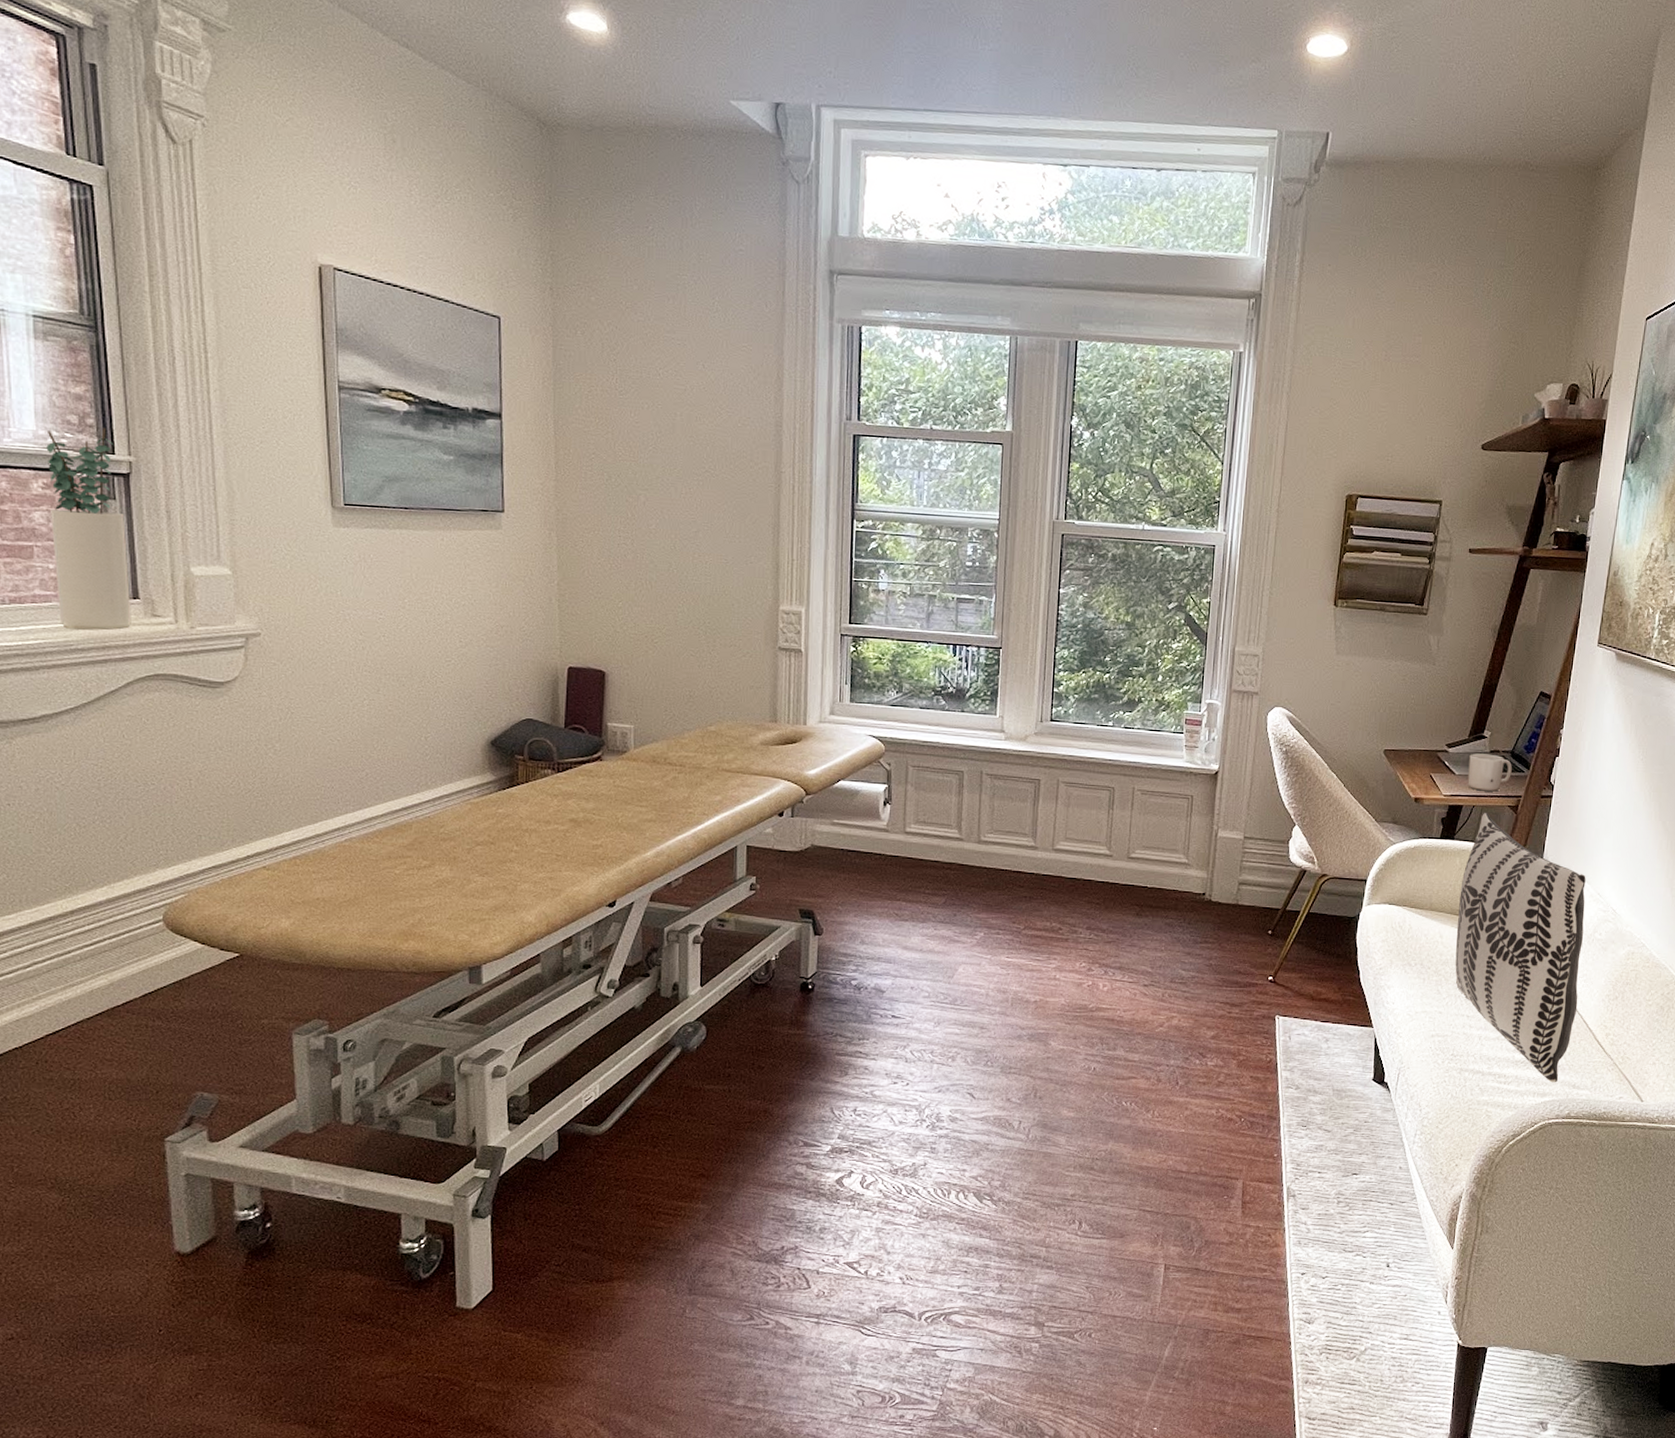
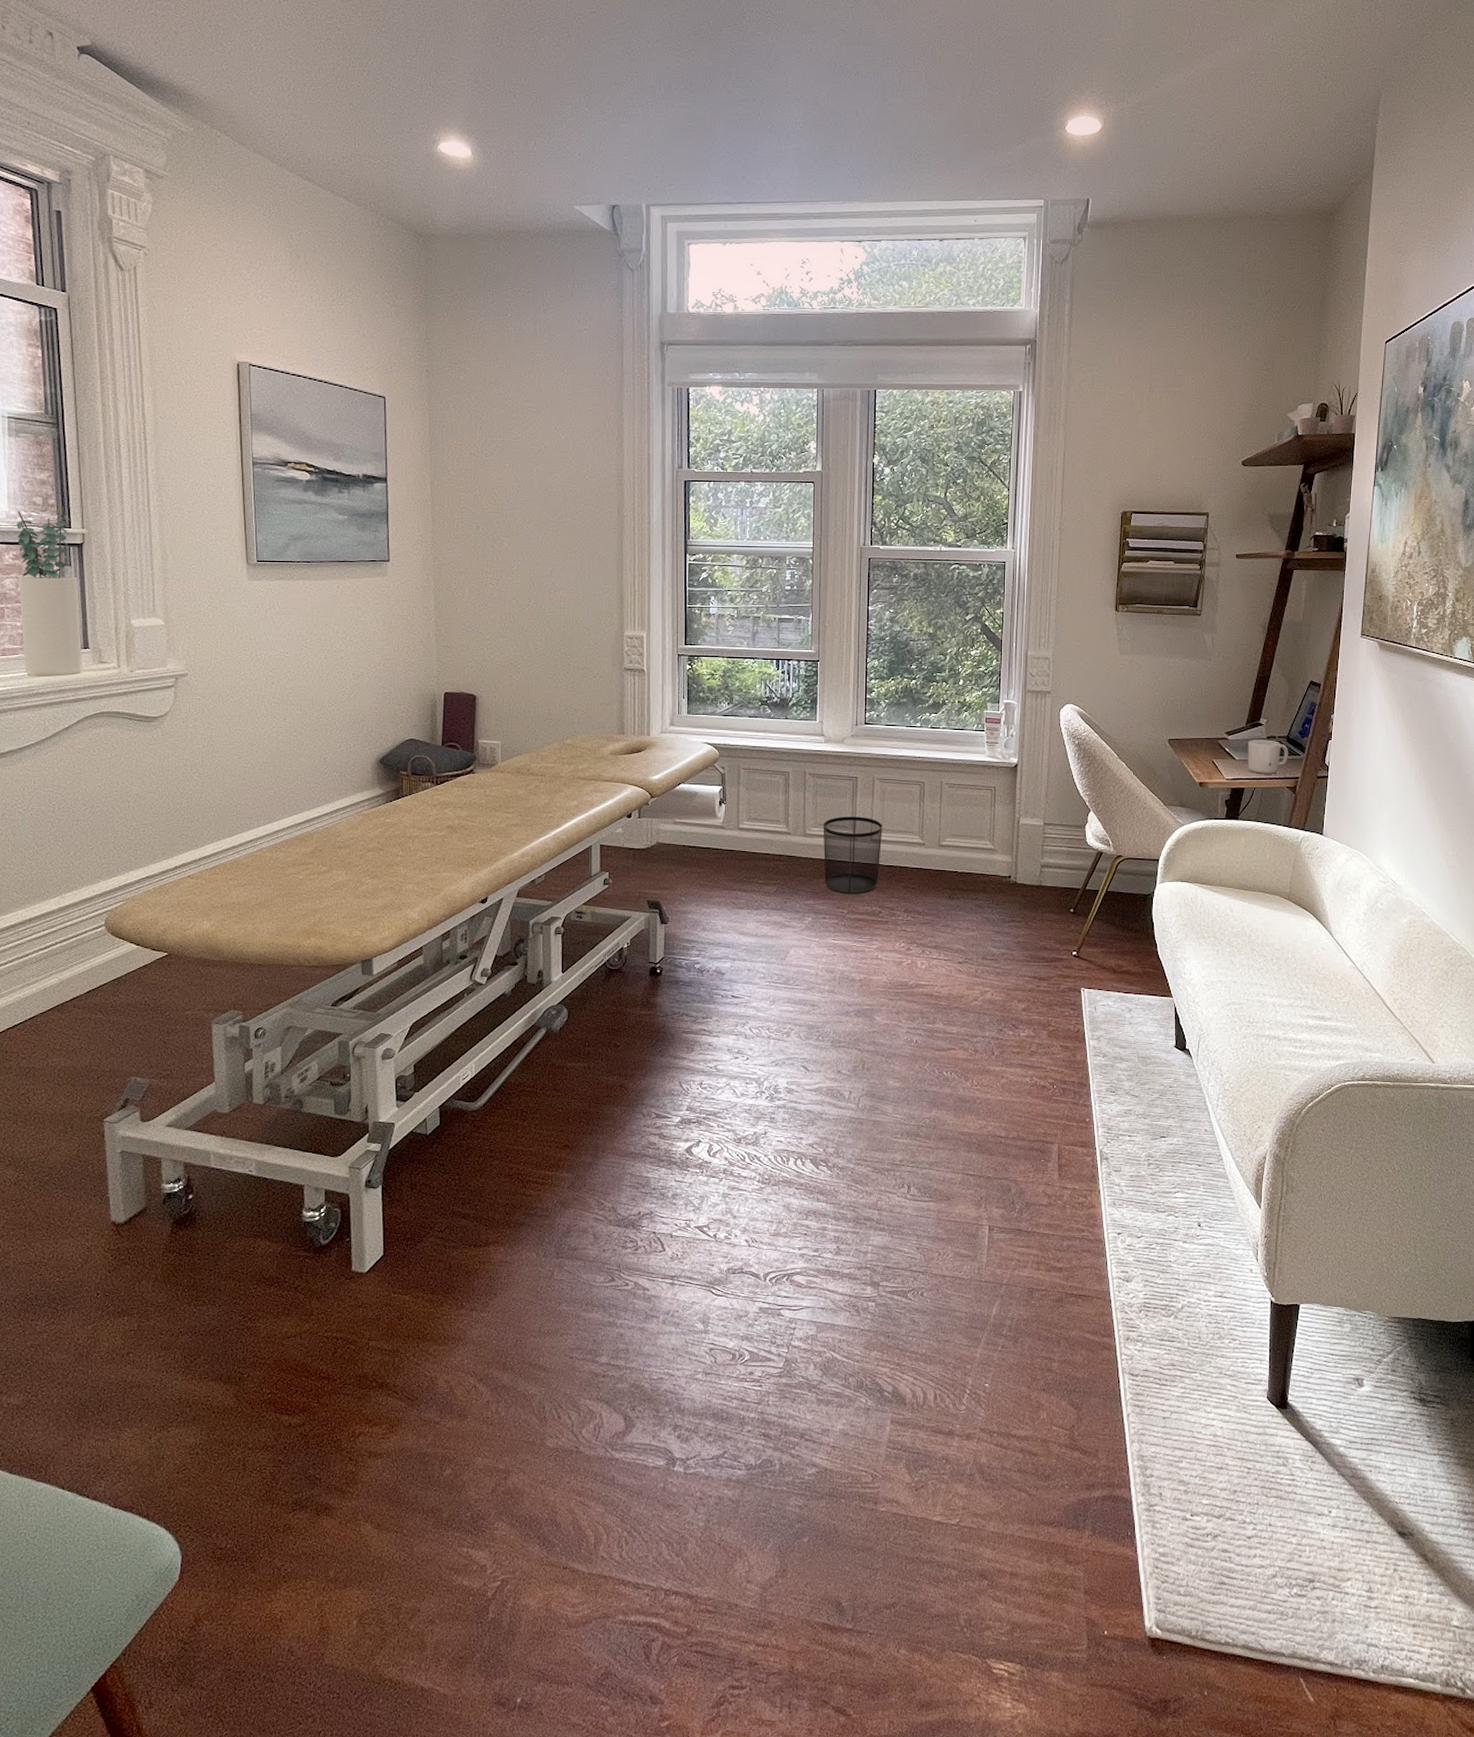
waste bin: none [999,822,1067,909] -> present [823,816,883,895]
pillow: present [1455,812,1586,1083] -> none [1245,793,1367,1047]

